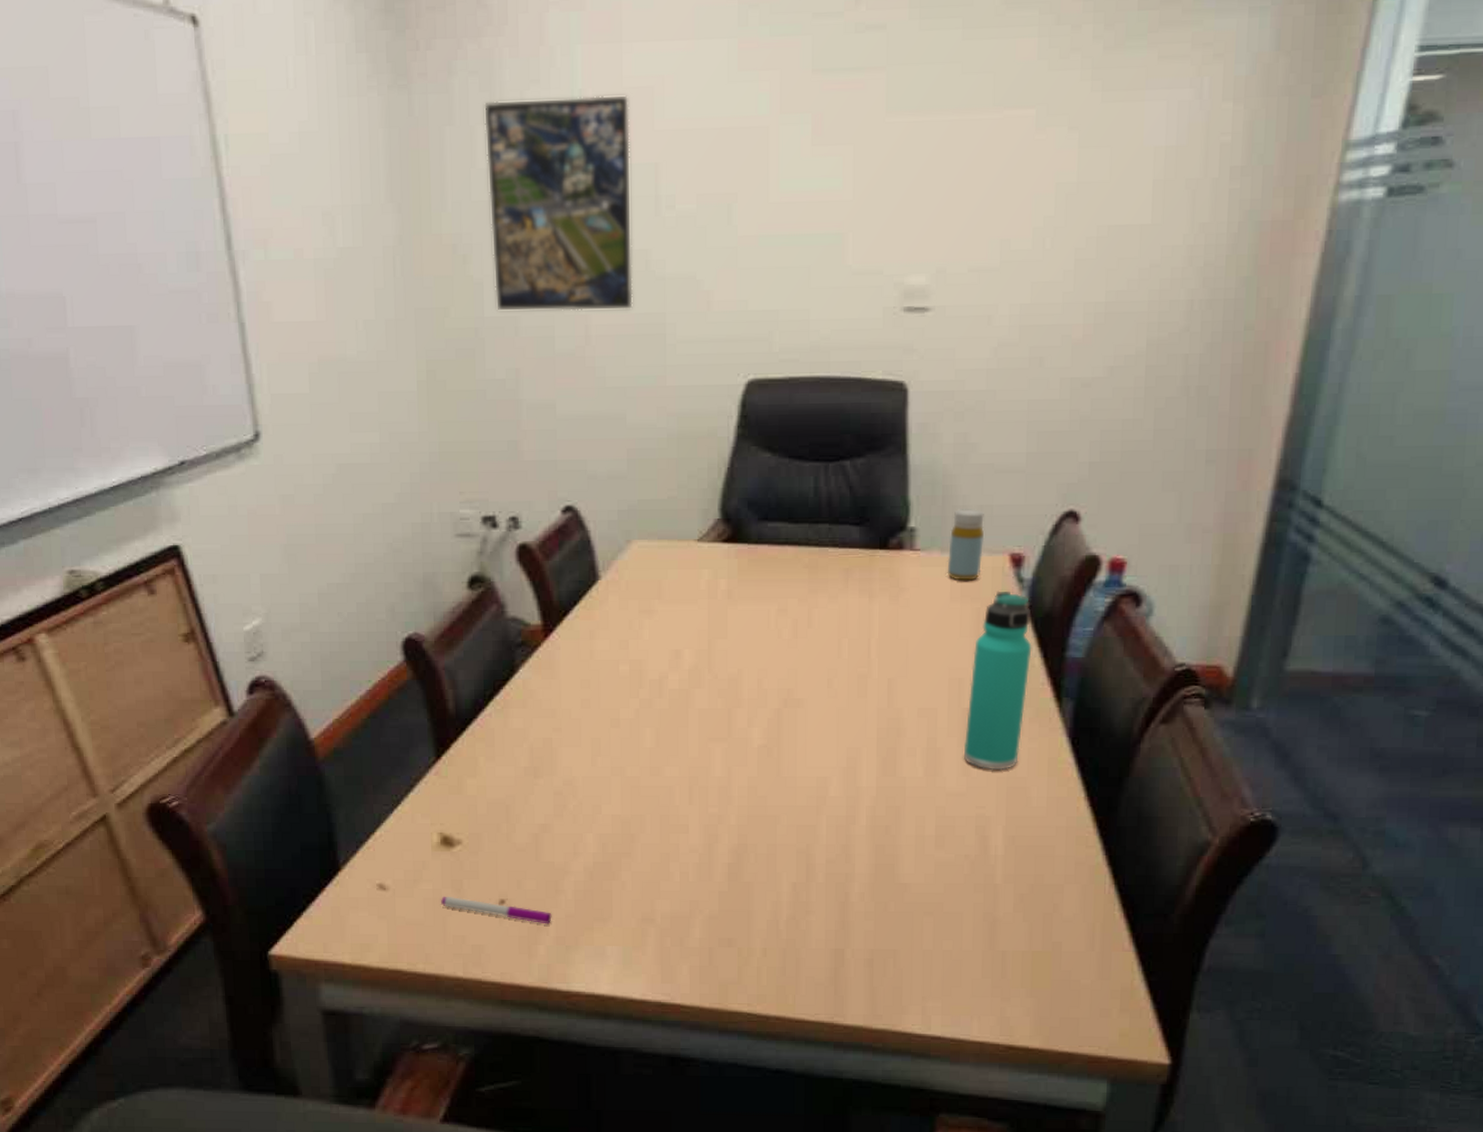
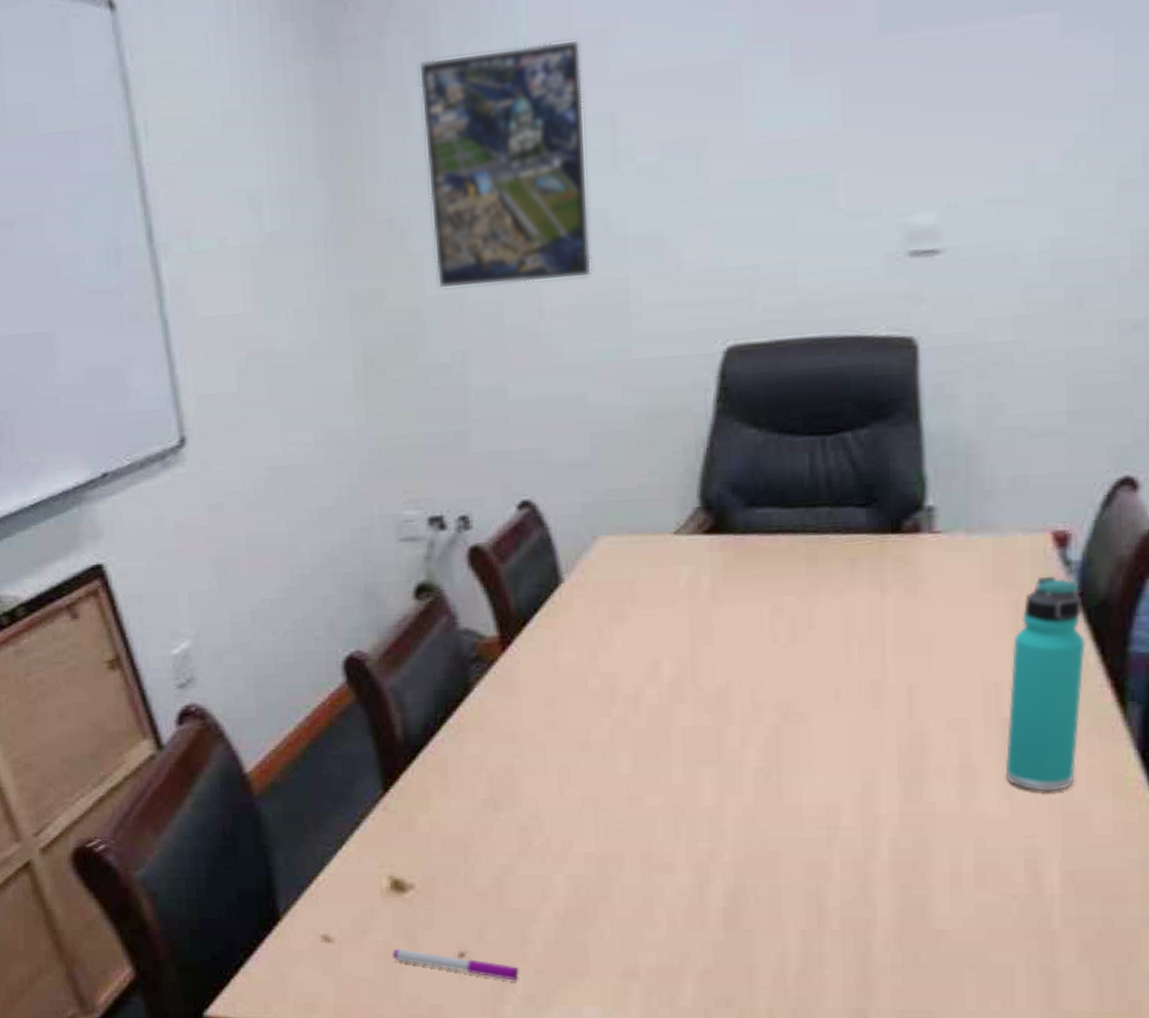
bottle: present [947,509,984,581] -> none [974,481,1019,566]

